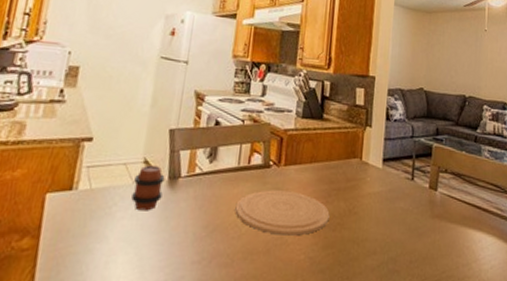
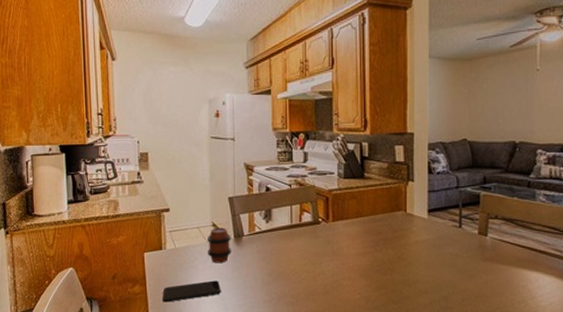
smartphone: none [58,233,141,263] -> present [162,280,221,302]
plate: present [235,190,330,236] -> none [293,242,380,280]

